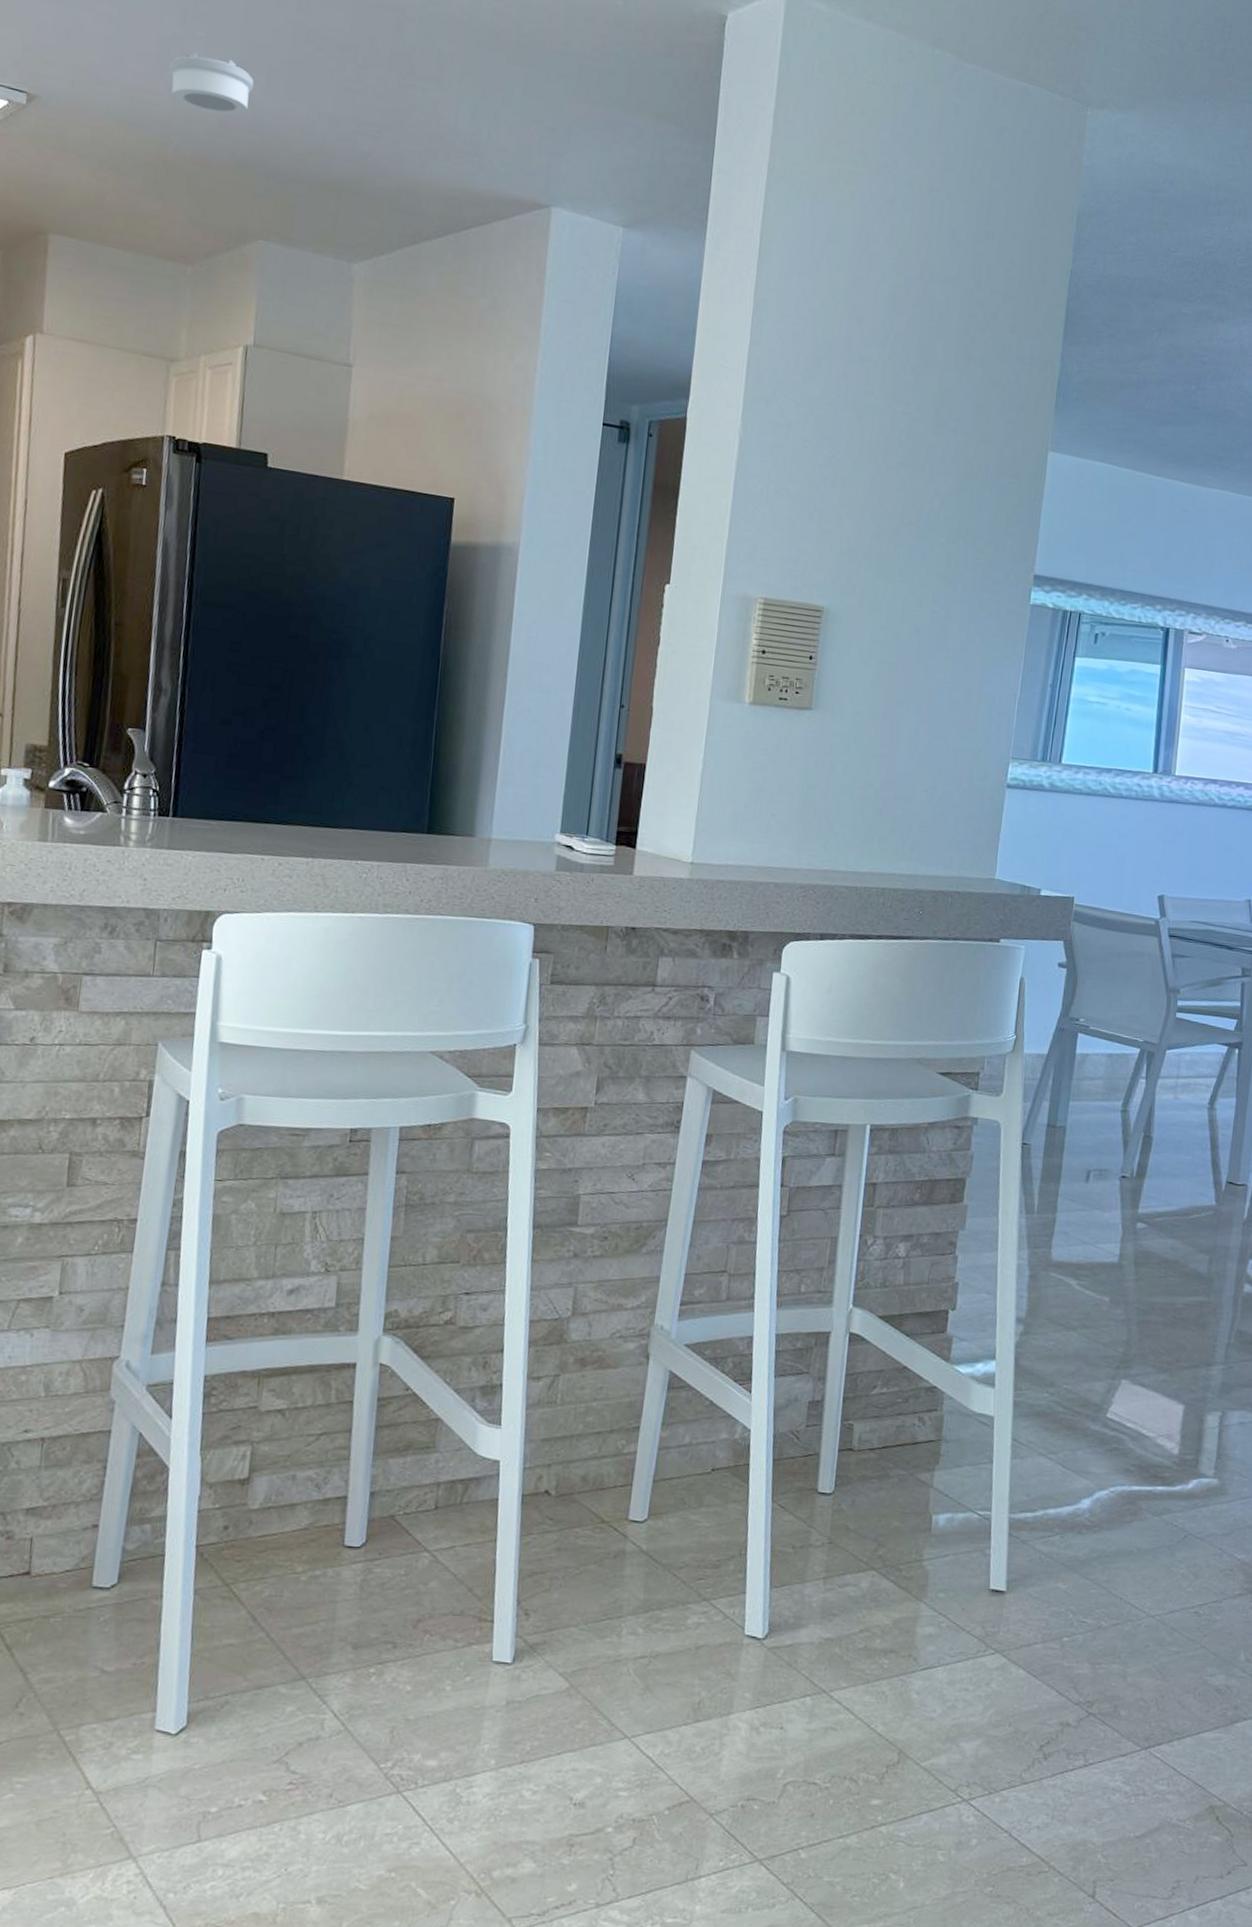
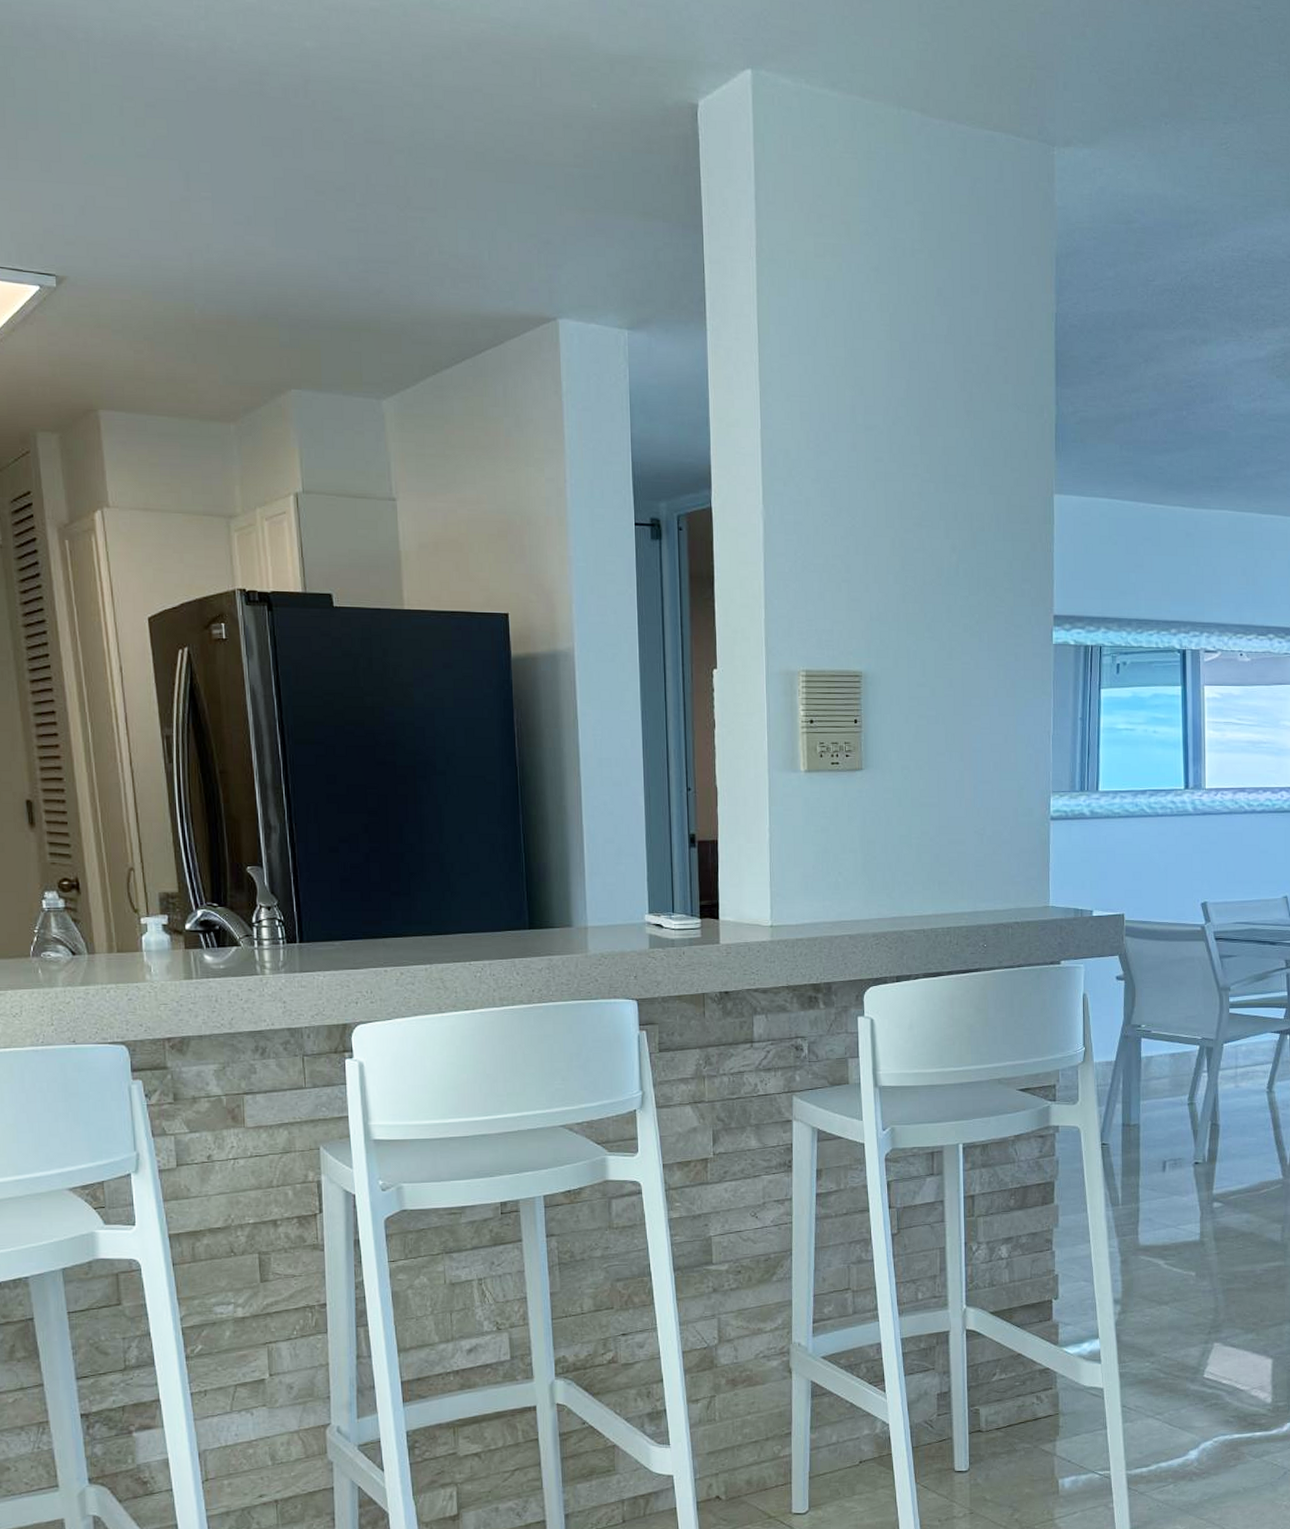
smoke detector: present [169,52,254,116] -> none [182,213,264,272]

